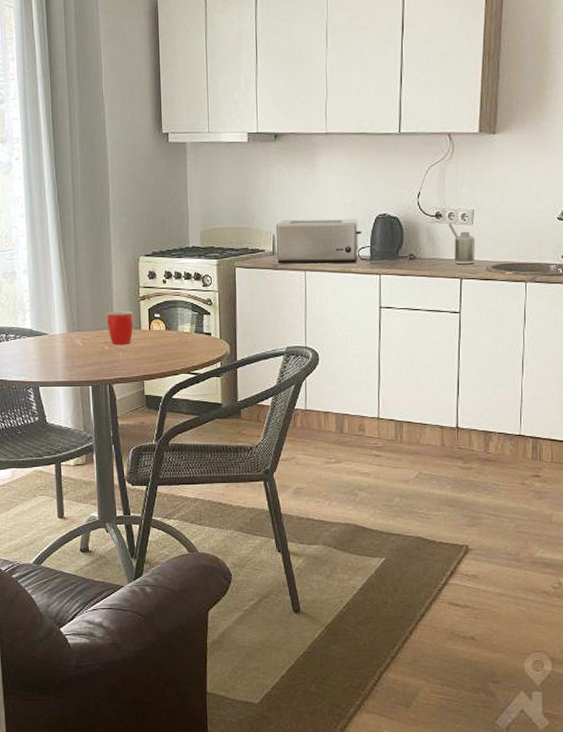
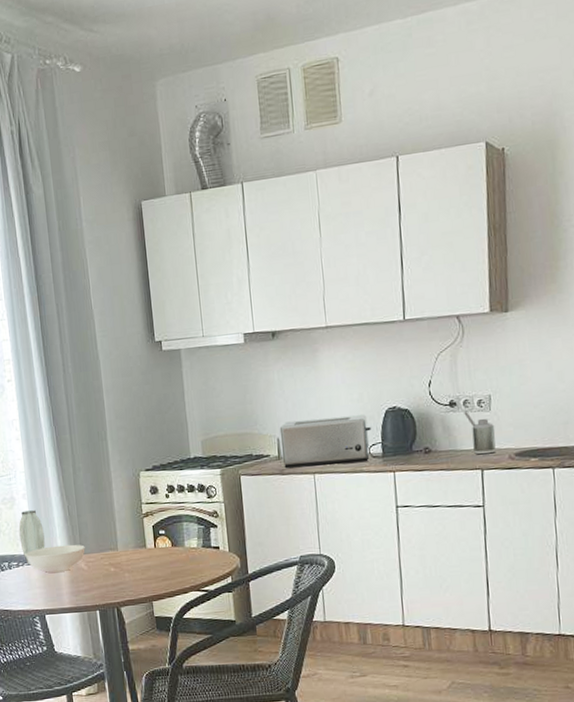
vase: none [18,286,43,337] -> present [18,510,45,564]
bowl: none [22,321,82,348] -> present [25,544,85,574]
mug: present [106,311,134,345] -> none [109,529,139,566]

